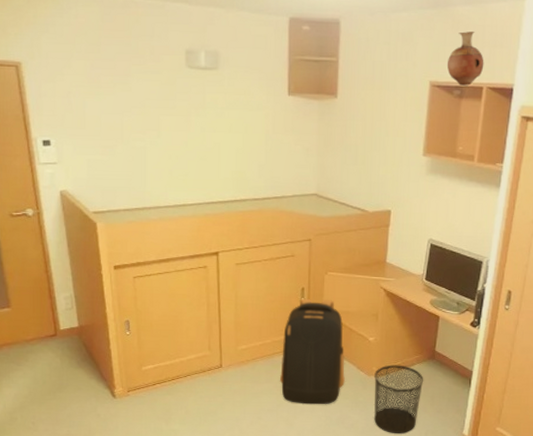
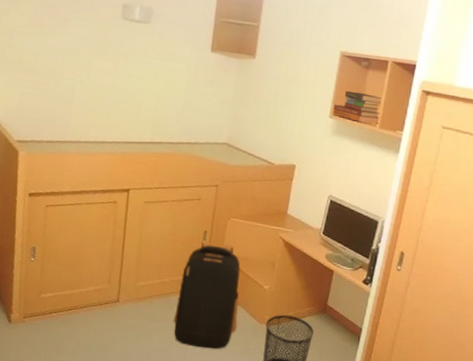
books: none [426,124,478,158] -> present [332,90,382,124]
vase: present [446,31,484,86] -> none [357,11,391,59]

